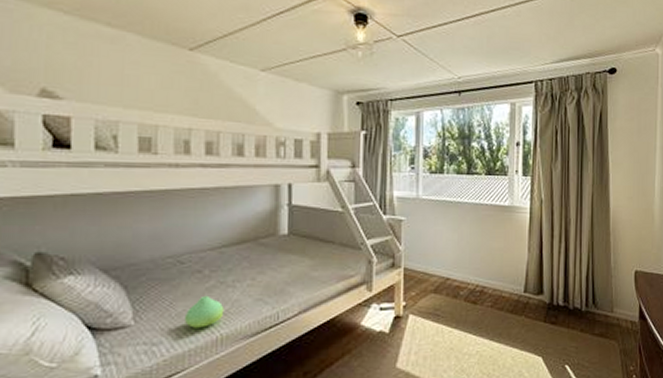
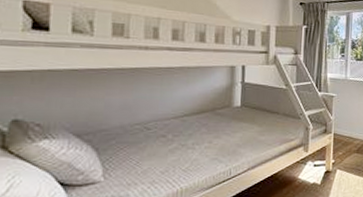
plush toy: present [184,295,225,328] -> none [148,156,185,183]

